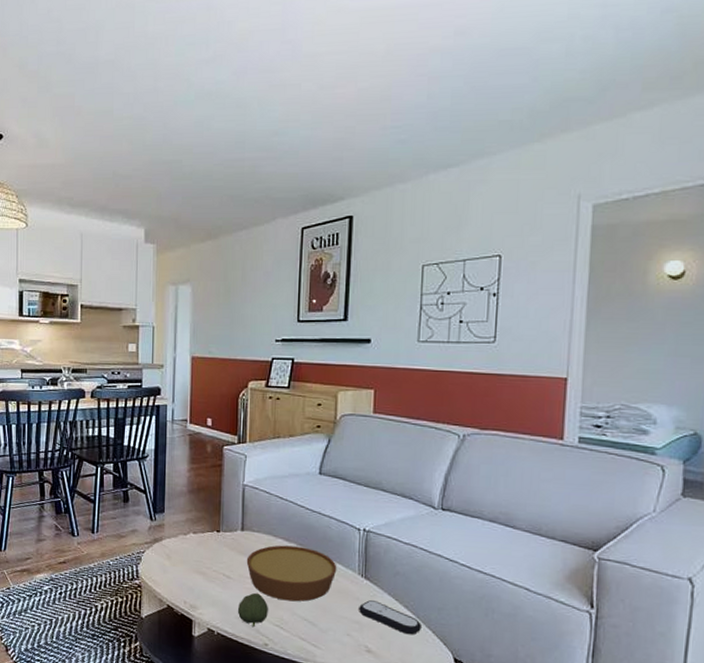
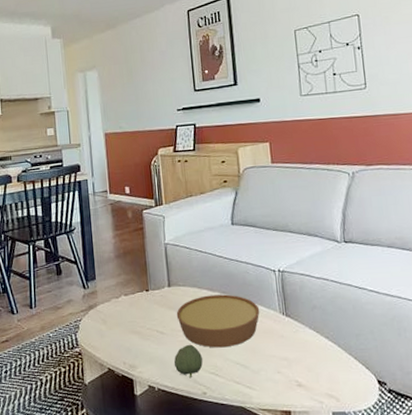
remote control: present [359,600,421,635] -> none [285,336,344,364]

